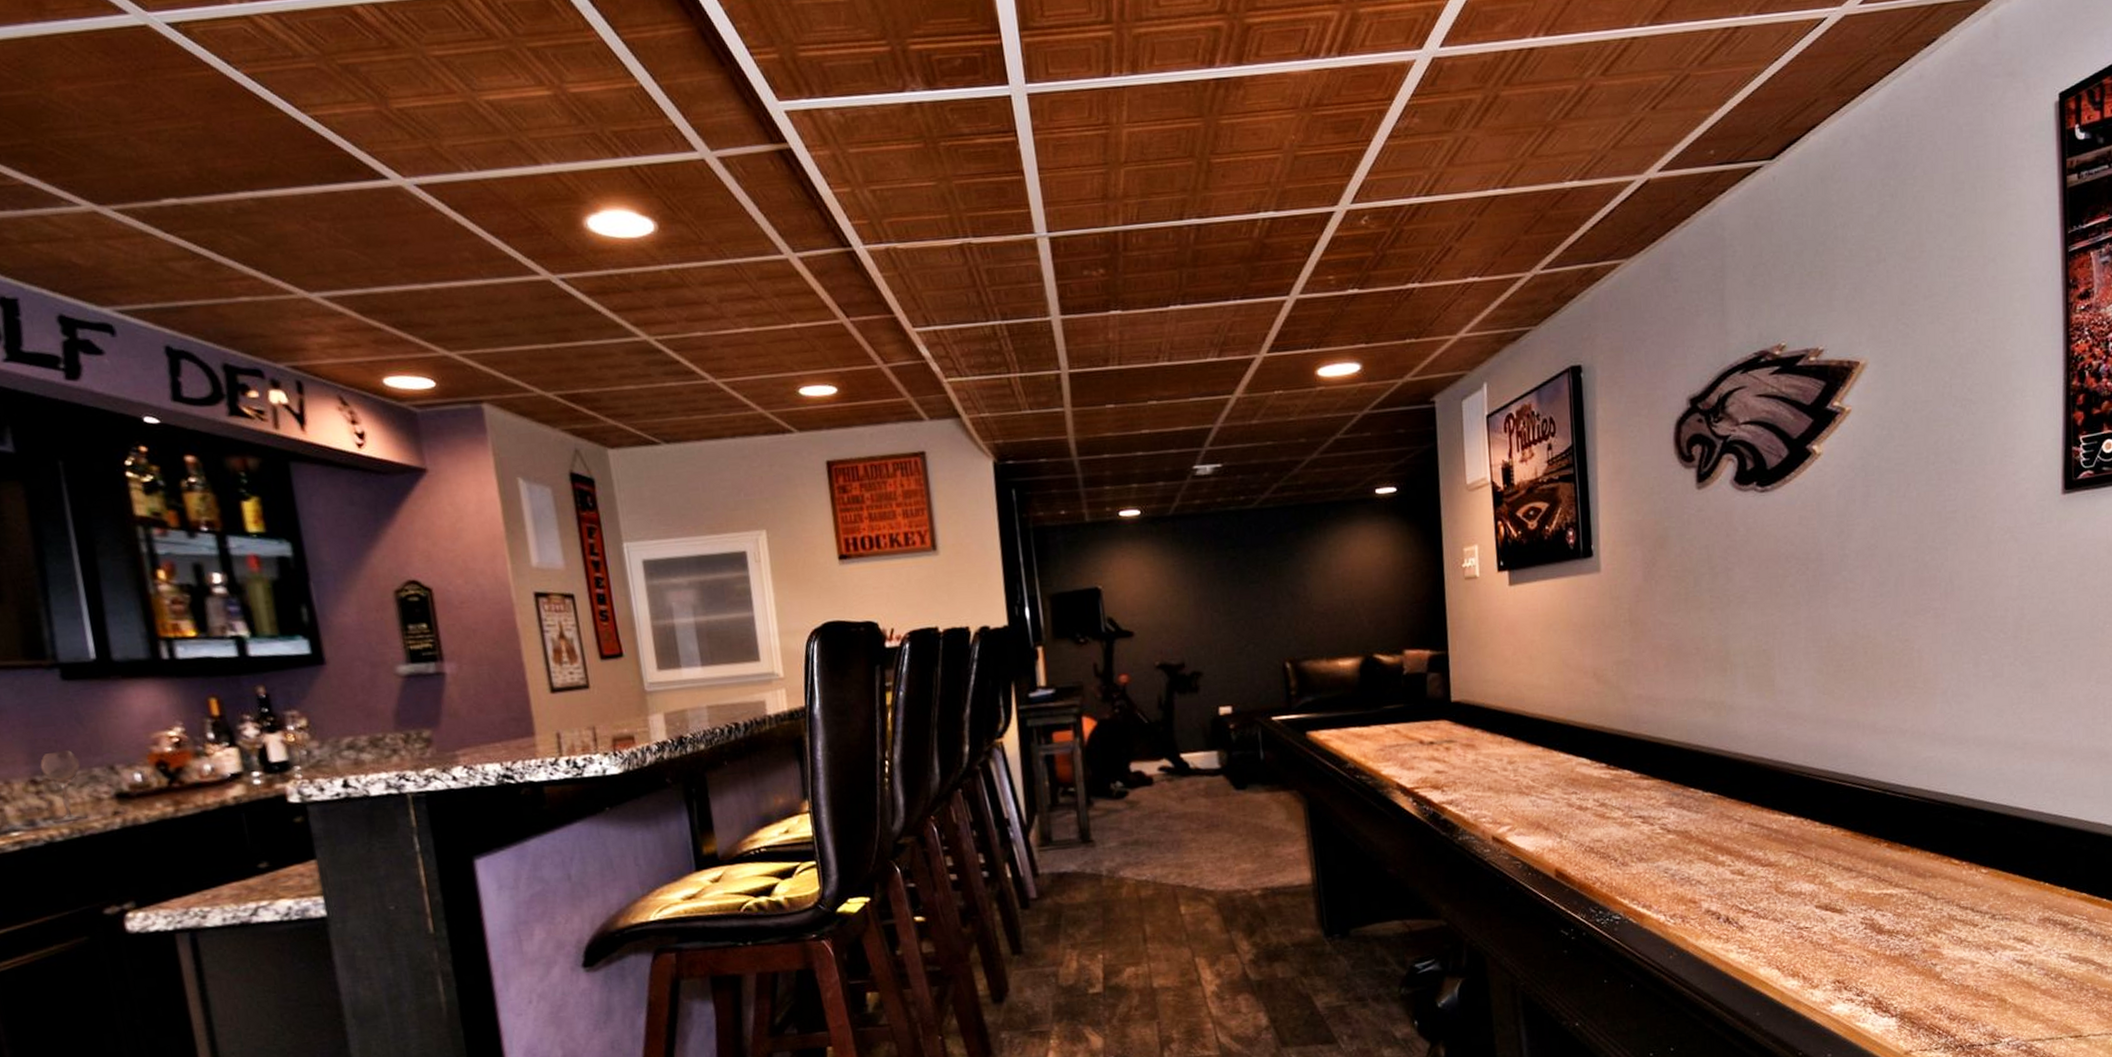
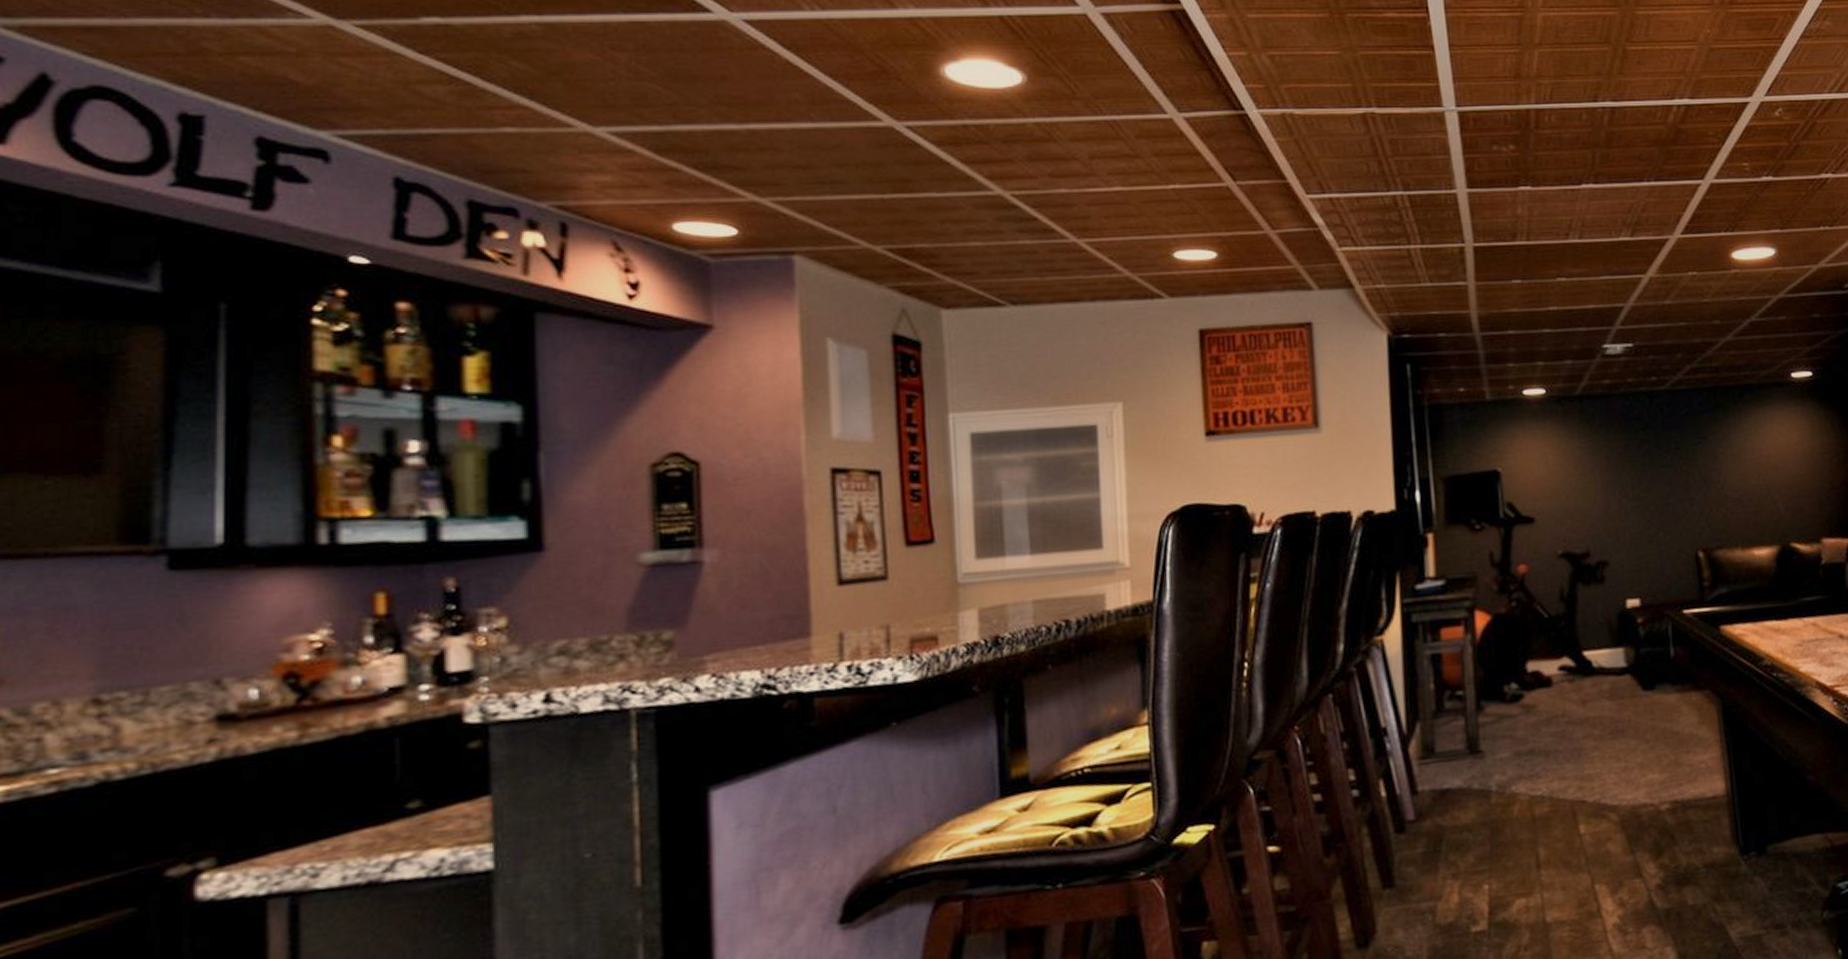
wineglass: present [39,750,88,823] -> none [111,659,172,755]

